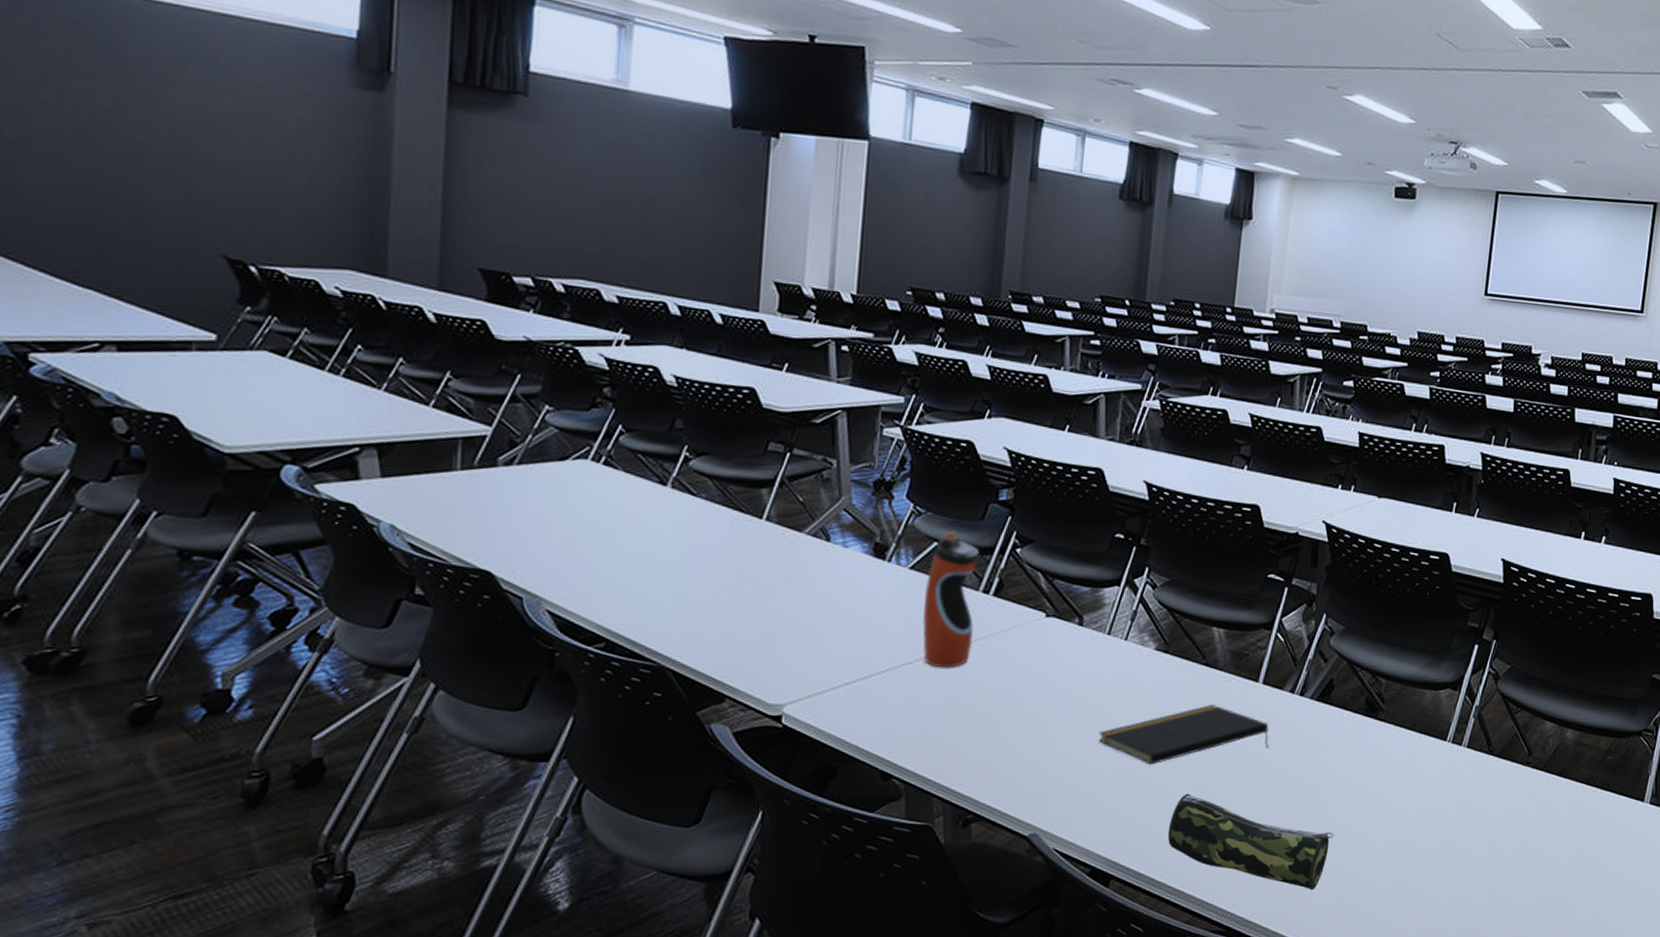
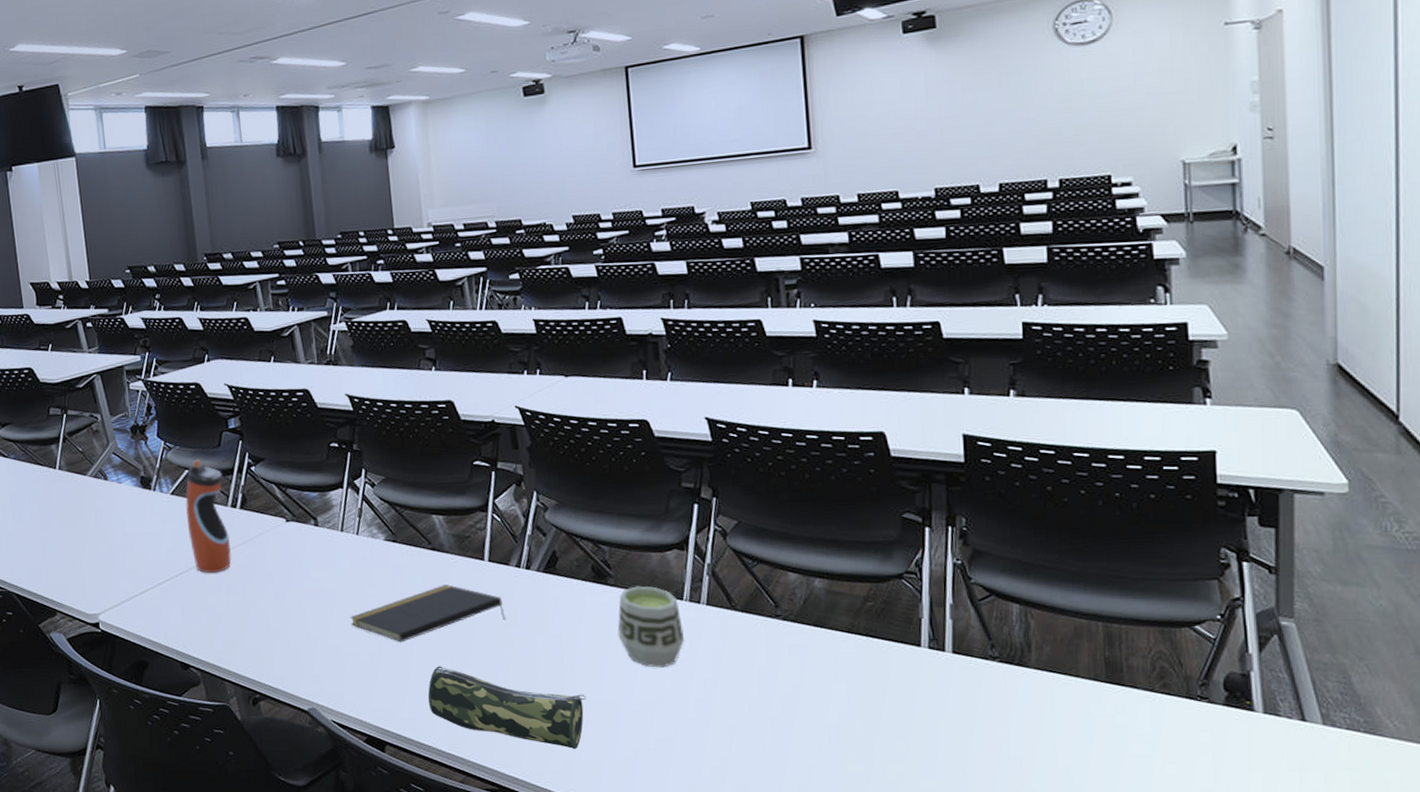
cup: none [1377,723,1442,809] -> present [618,586,685,668]

